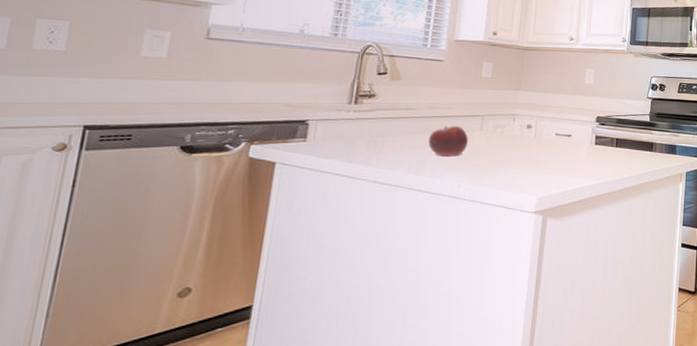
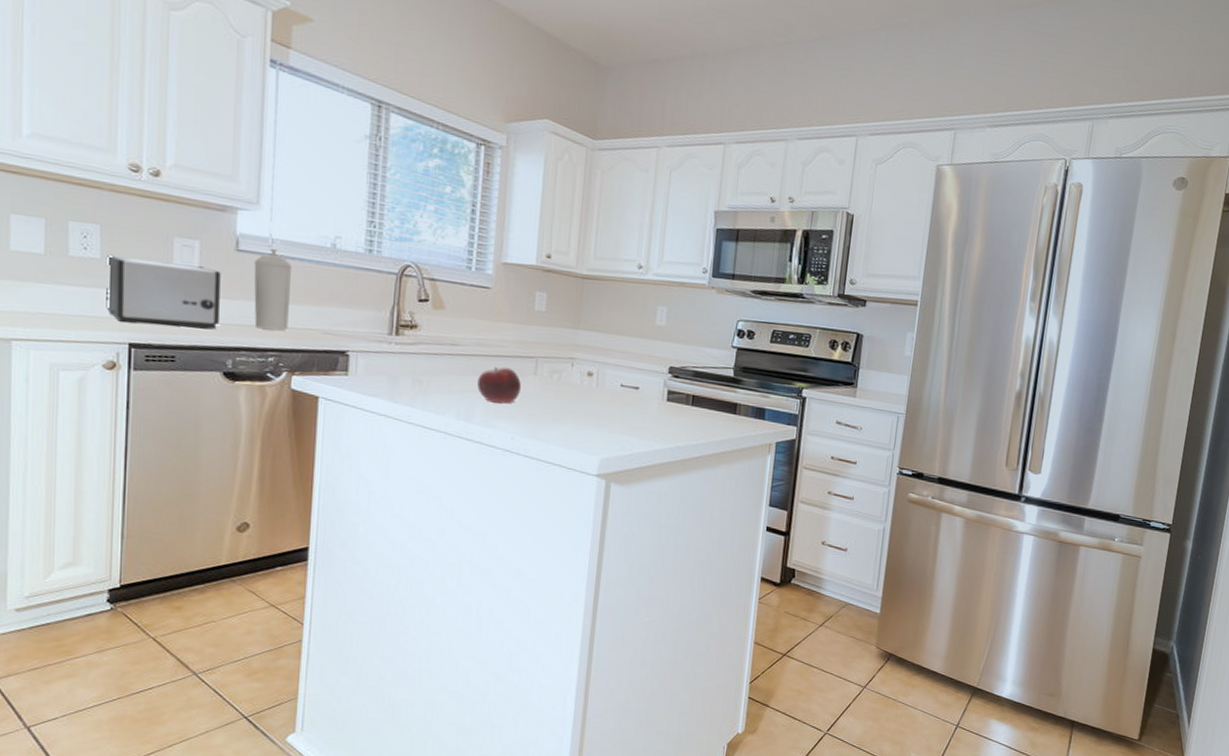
toaster: none [64,48,189,109] -> present [106,255,221,329]
canister: none [217,36,261,106] -> present [254,249,293,331]

